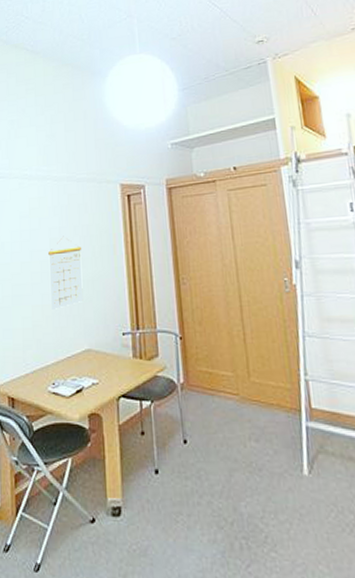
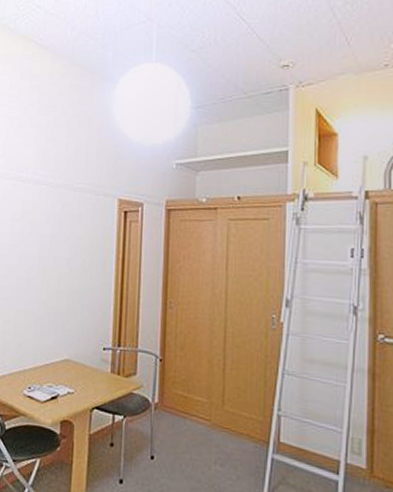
calendar: present [48,236,84,310] -> none [35,244,71,317]

